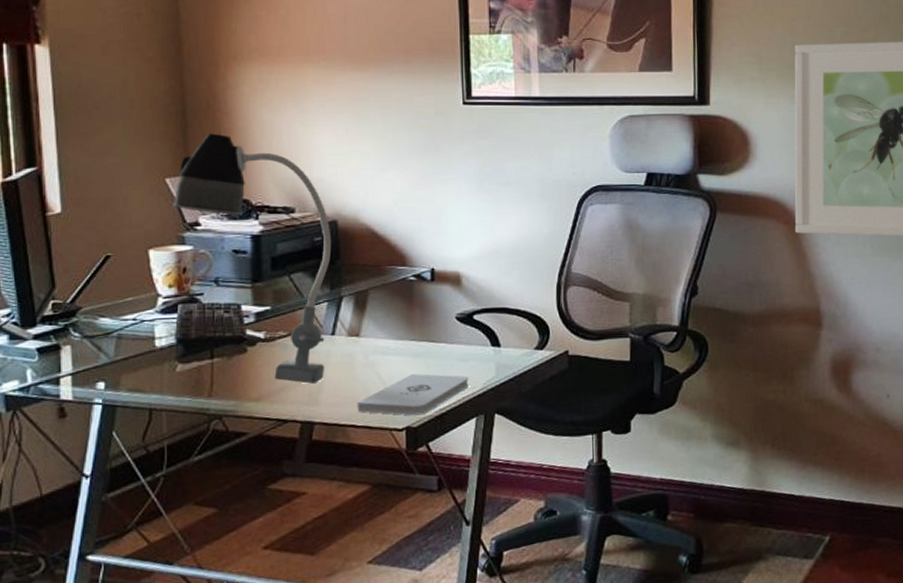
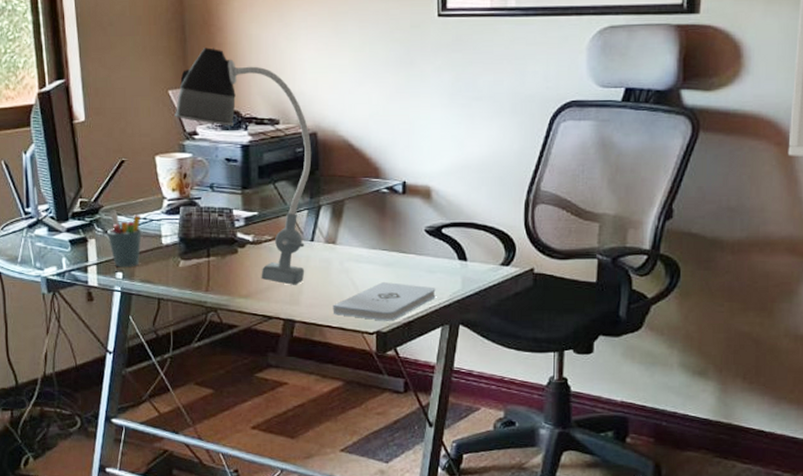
pen holder: none [87,311,130,377] -> present [107,210,142,268]

